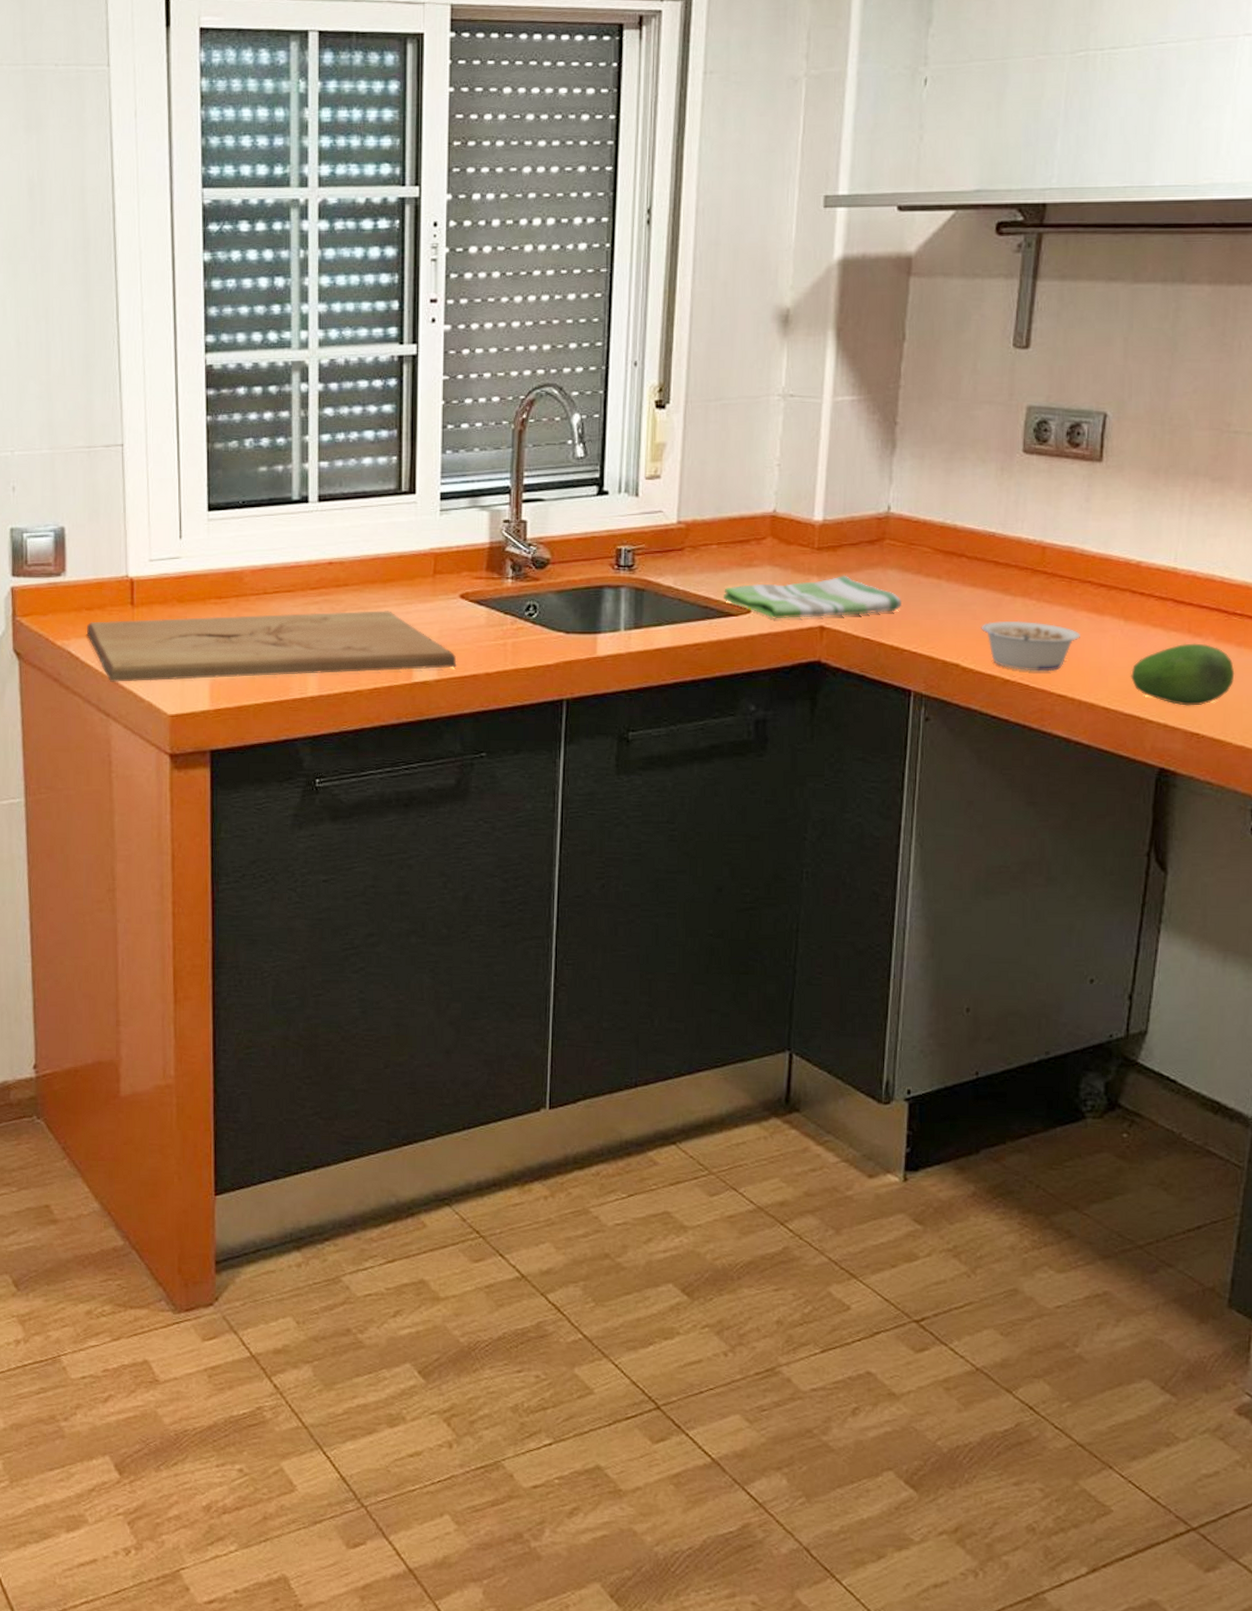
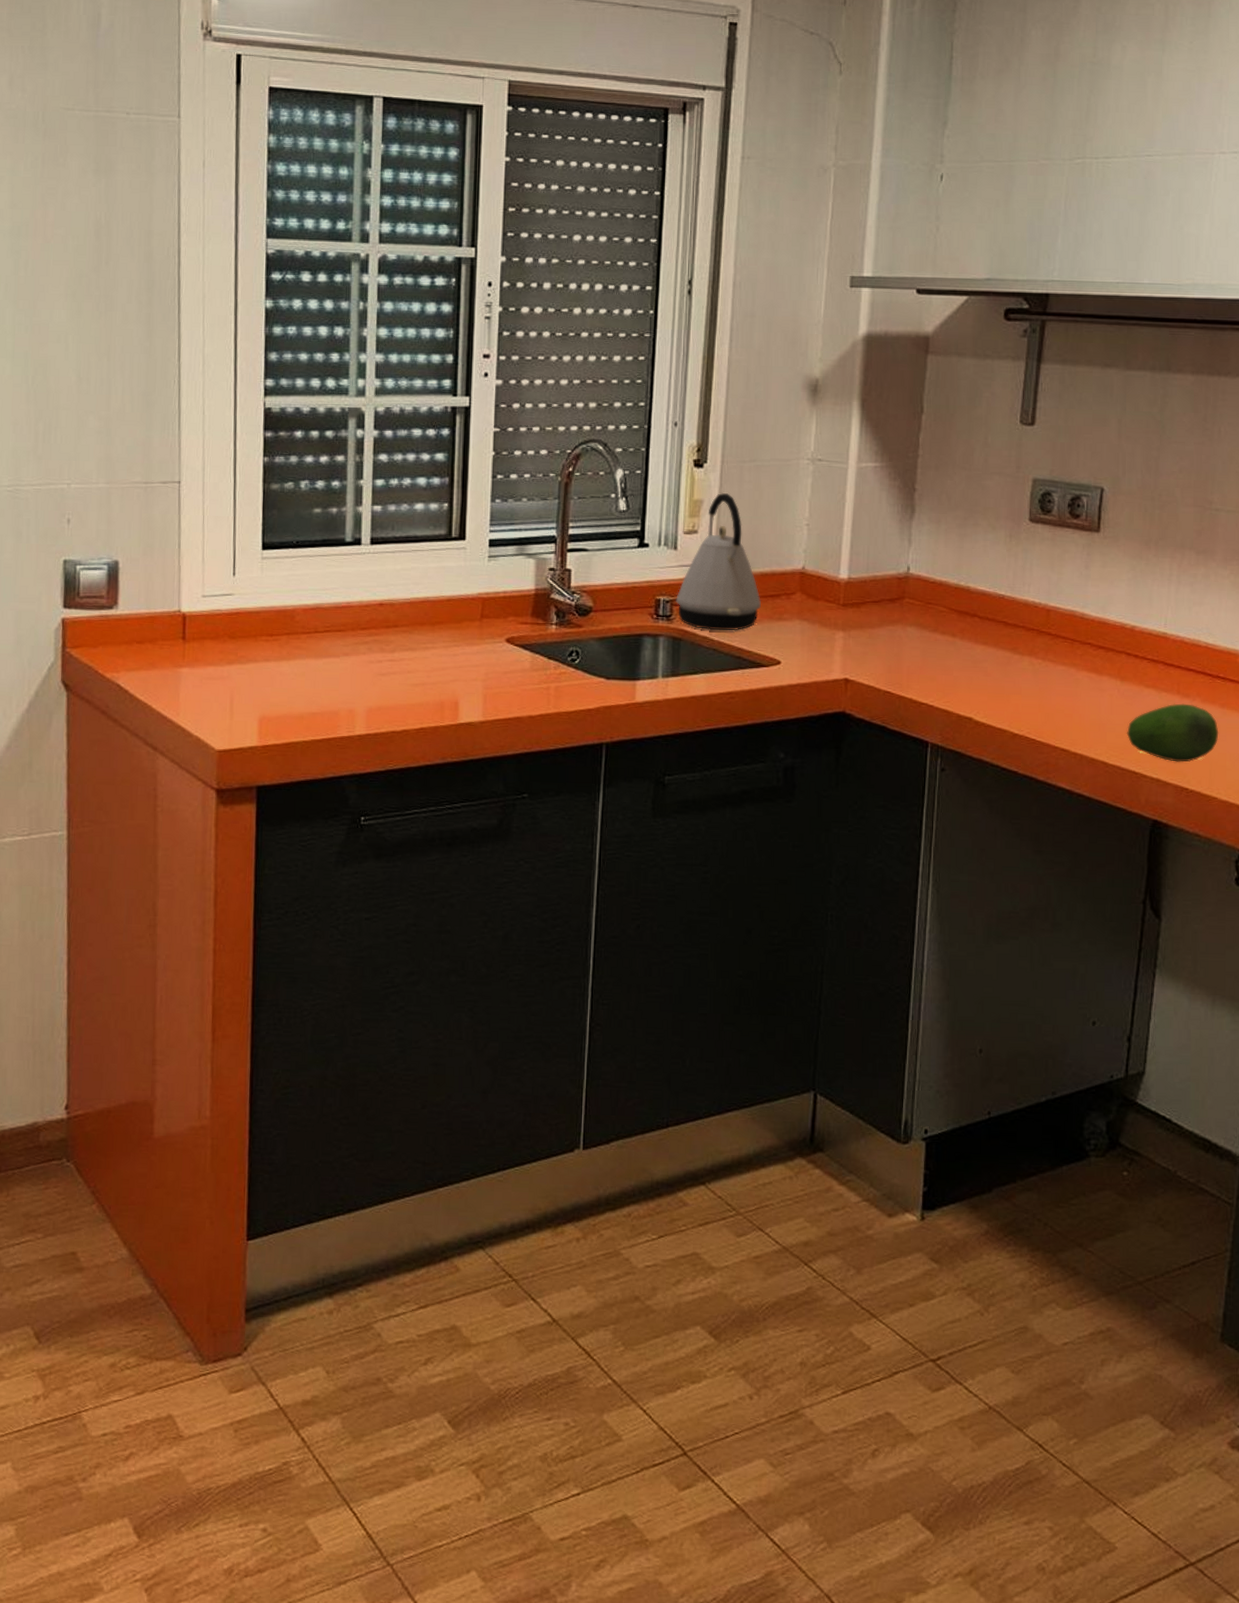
cutting board: present [87,610,457,682] -> none [137,652,501,716]
kettle: none [638,434,729,580] -> present [676,492,761,631]
dish towel: present [723,575,903,619] -> none [755,630,921,671]
legume: present [981,620,1080,672] -> none [992,678,1081,727]

